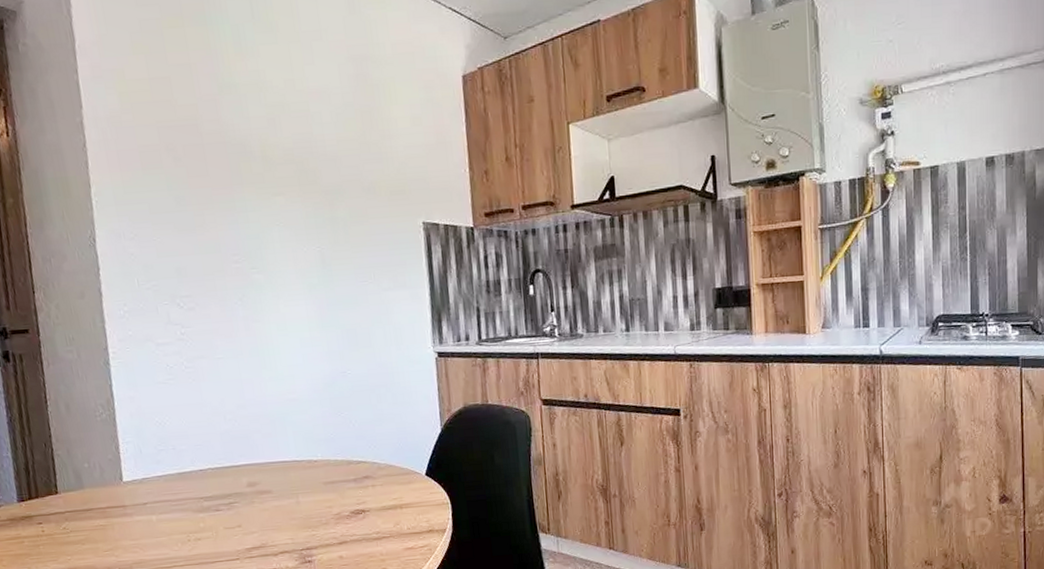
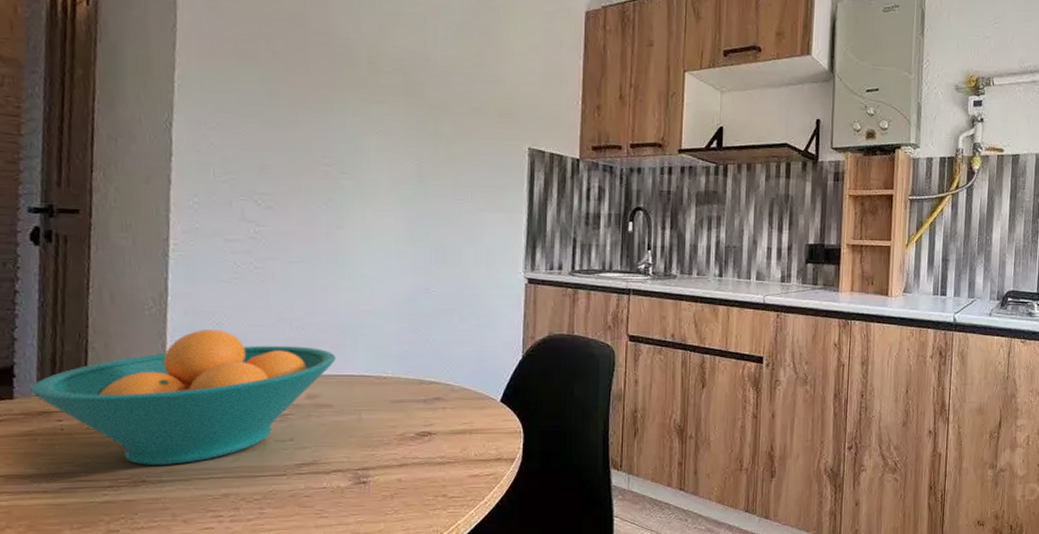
fruit bowl: none [12,429,269,559] -> present [31,330,336,465]

